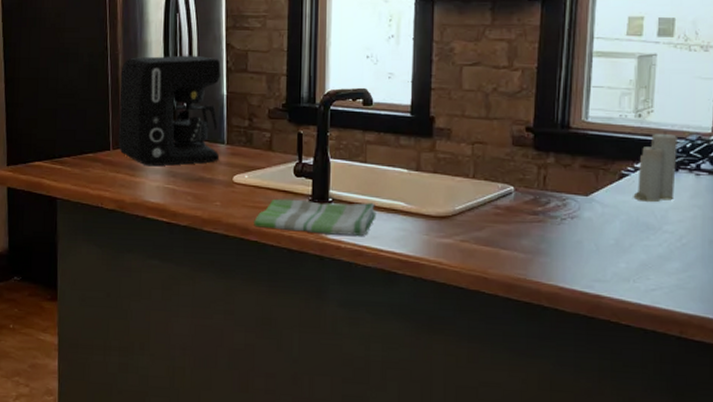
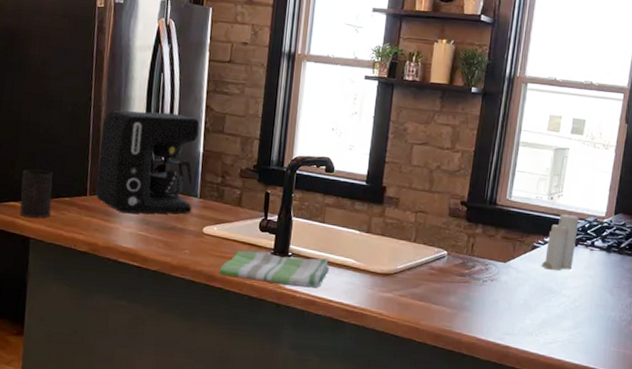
cup: none [44,126,76,177] -> present [20,169,53,218]

